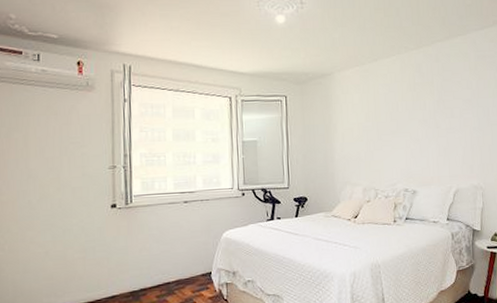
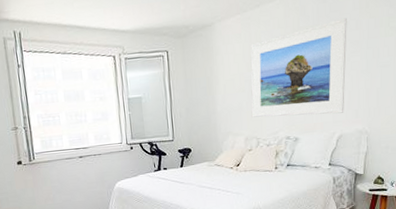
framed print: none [368,77,460,168] -> present [250,17,347,118]

